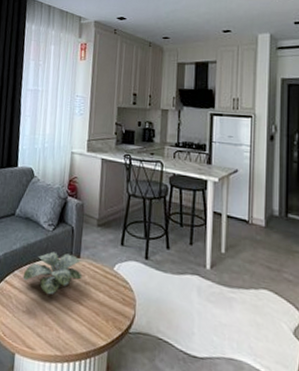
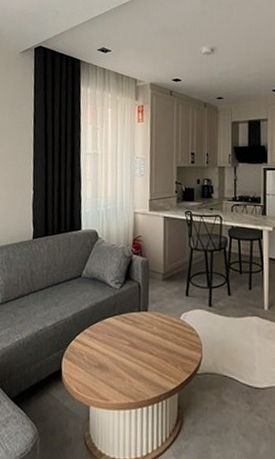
plant: present [22,251,84,295] -> none [93,308,151,349]

